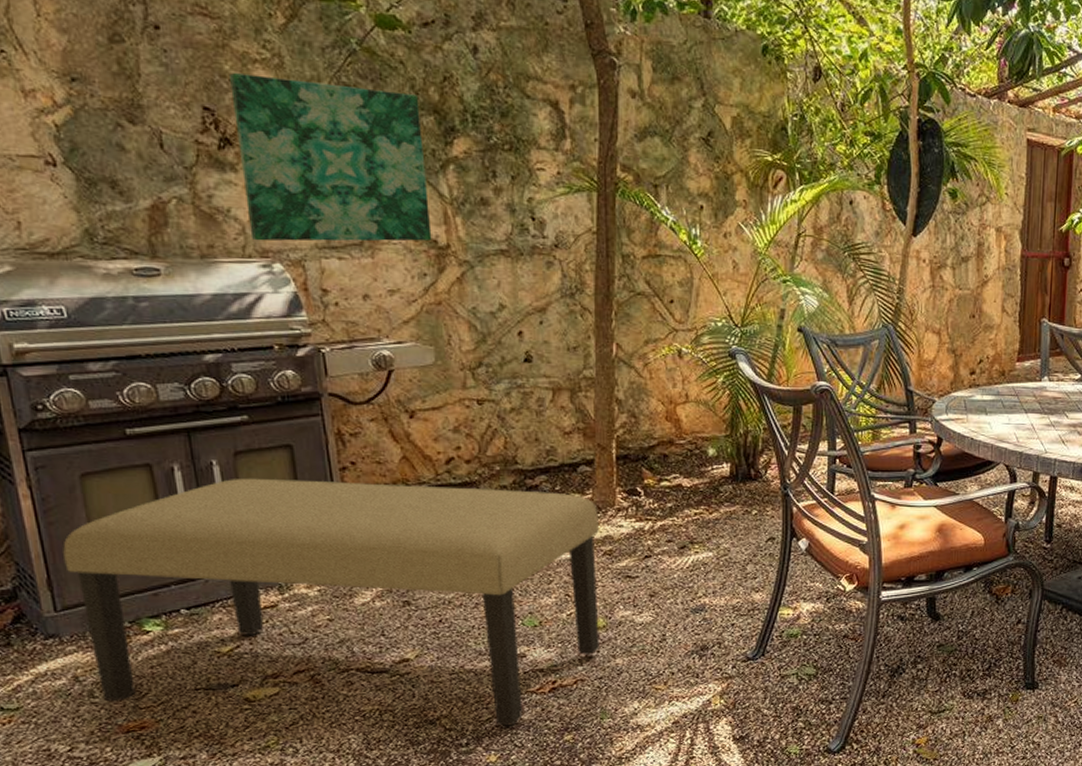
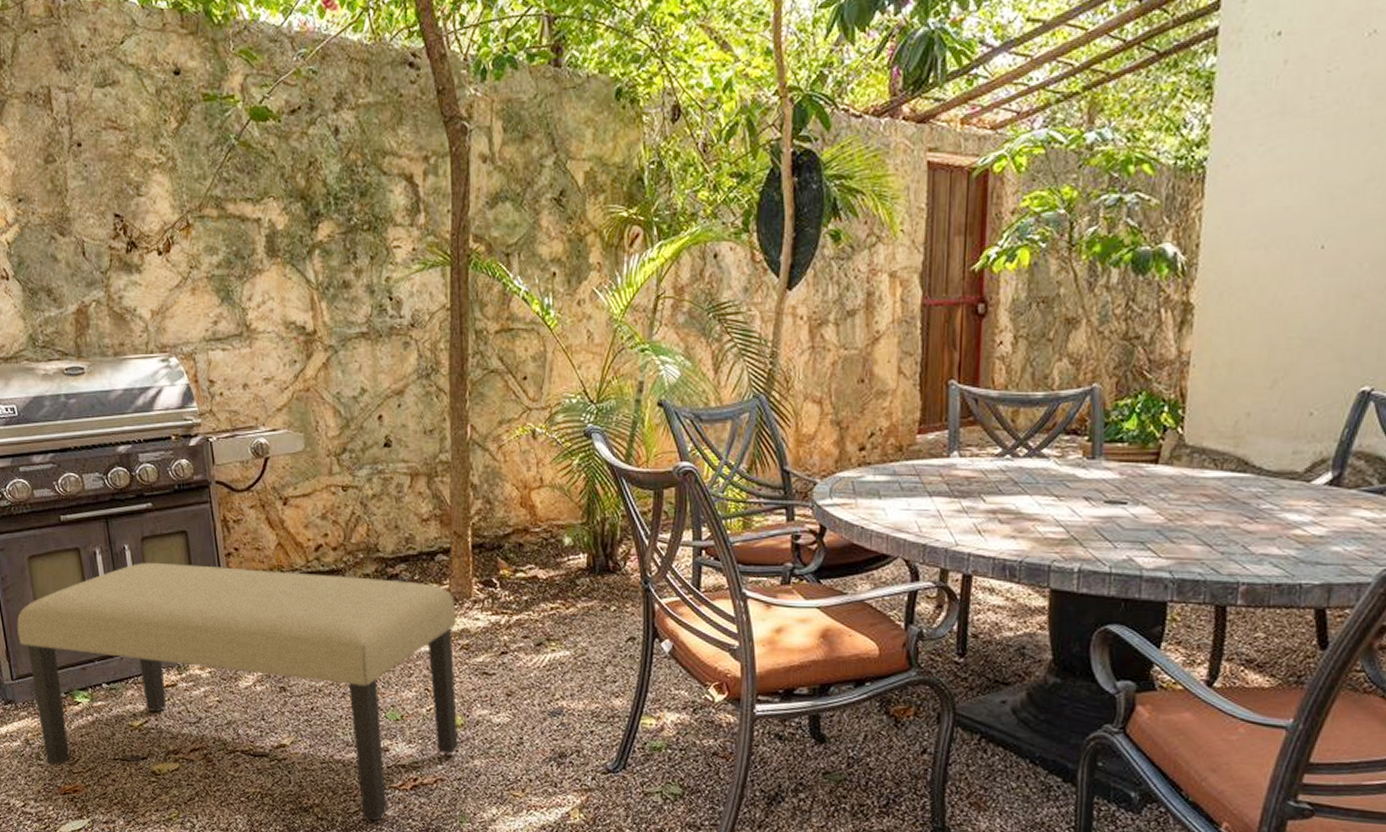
wall art: present [230,73,432,242] -> none [134,179,301,337]

